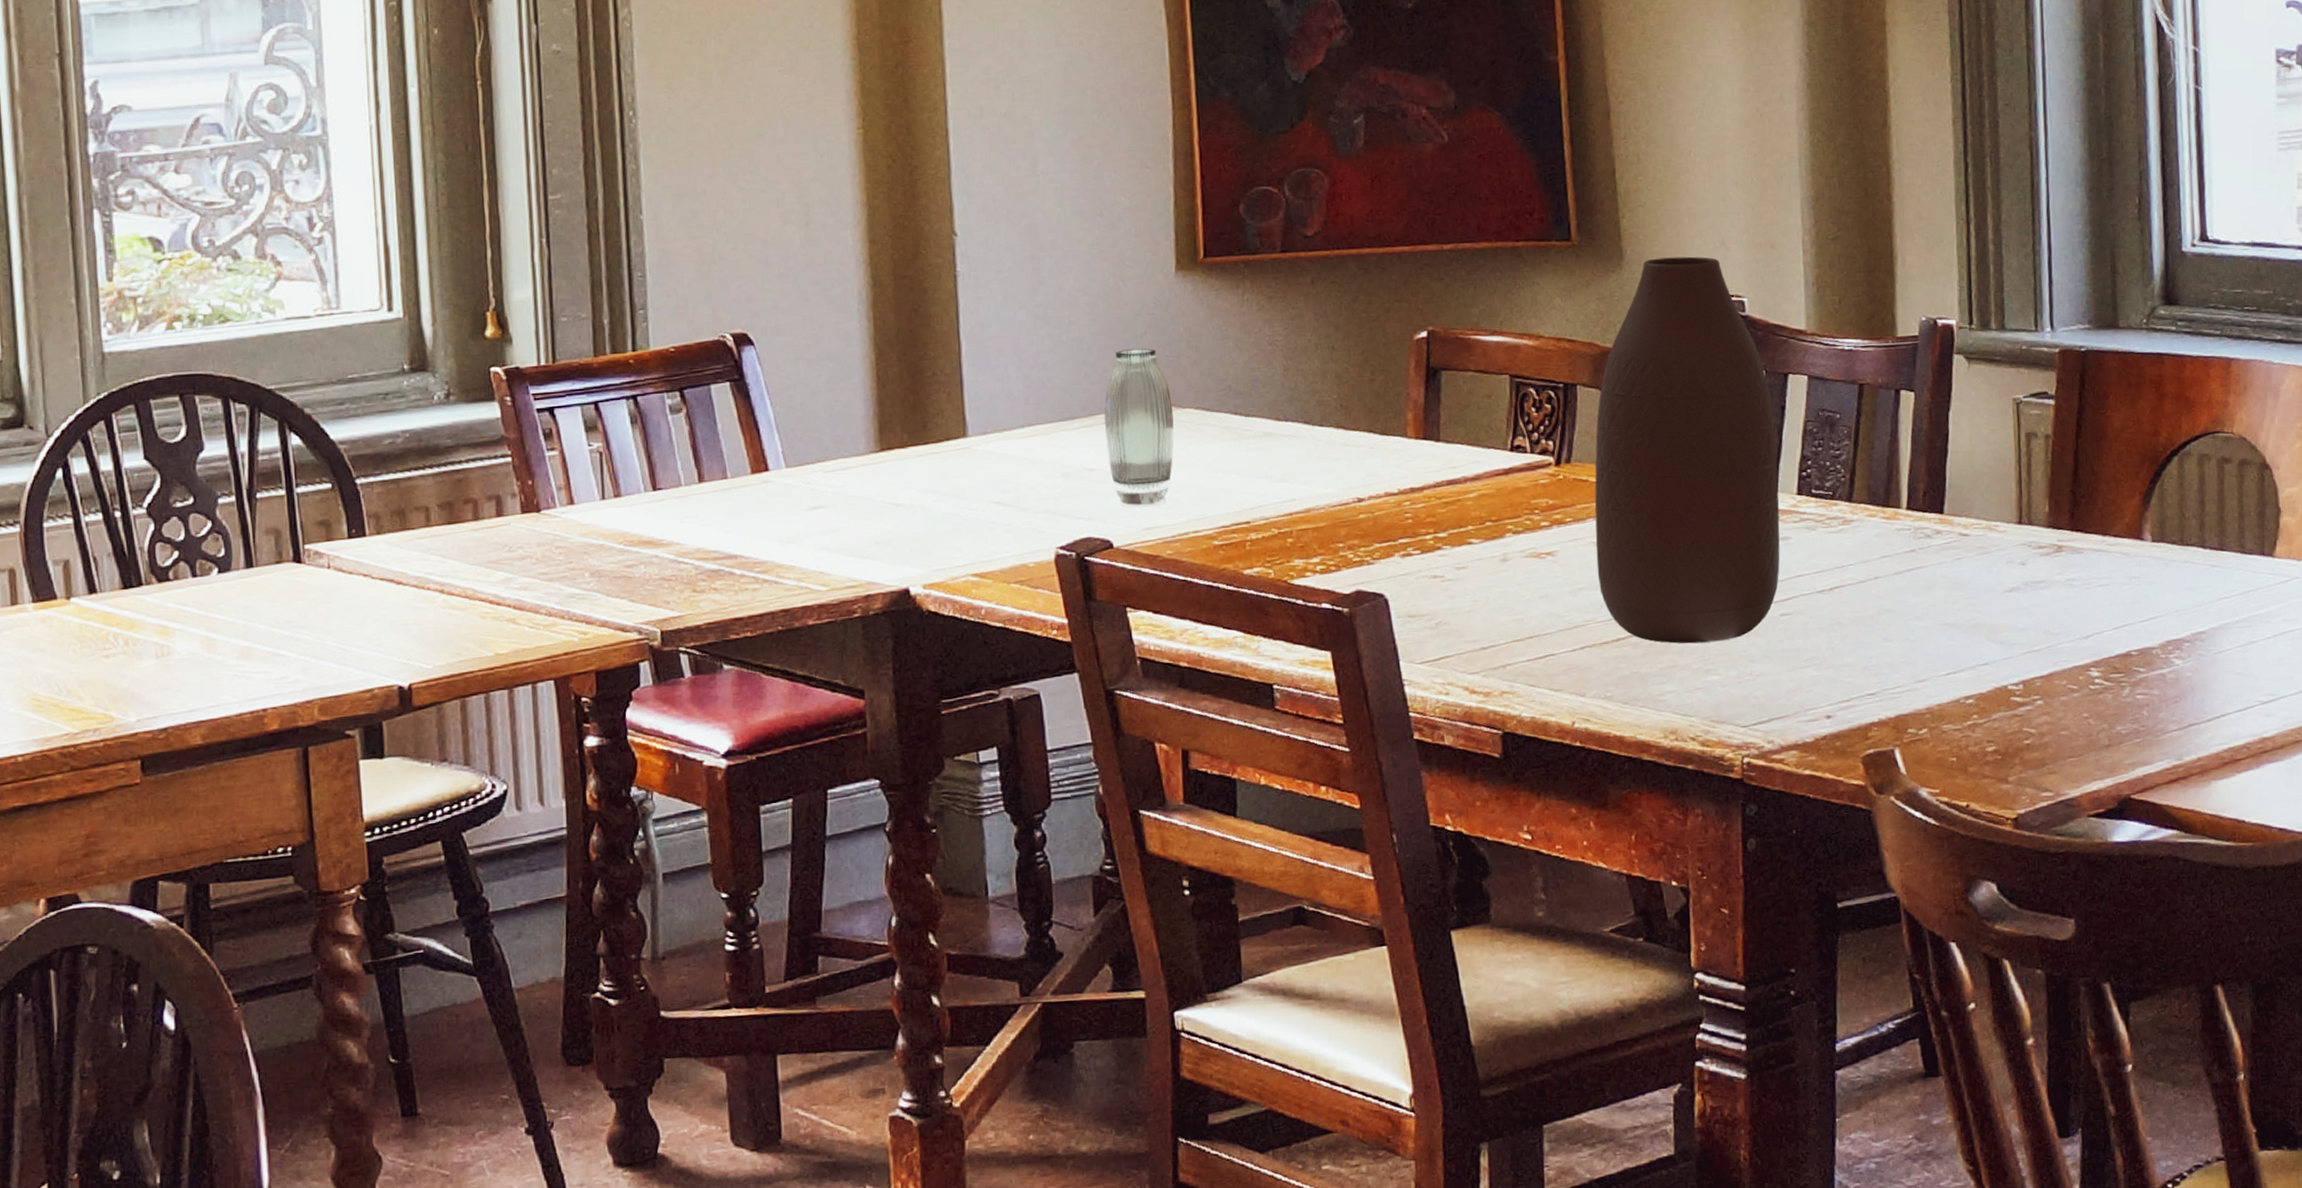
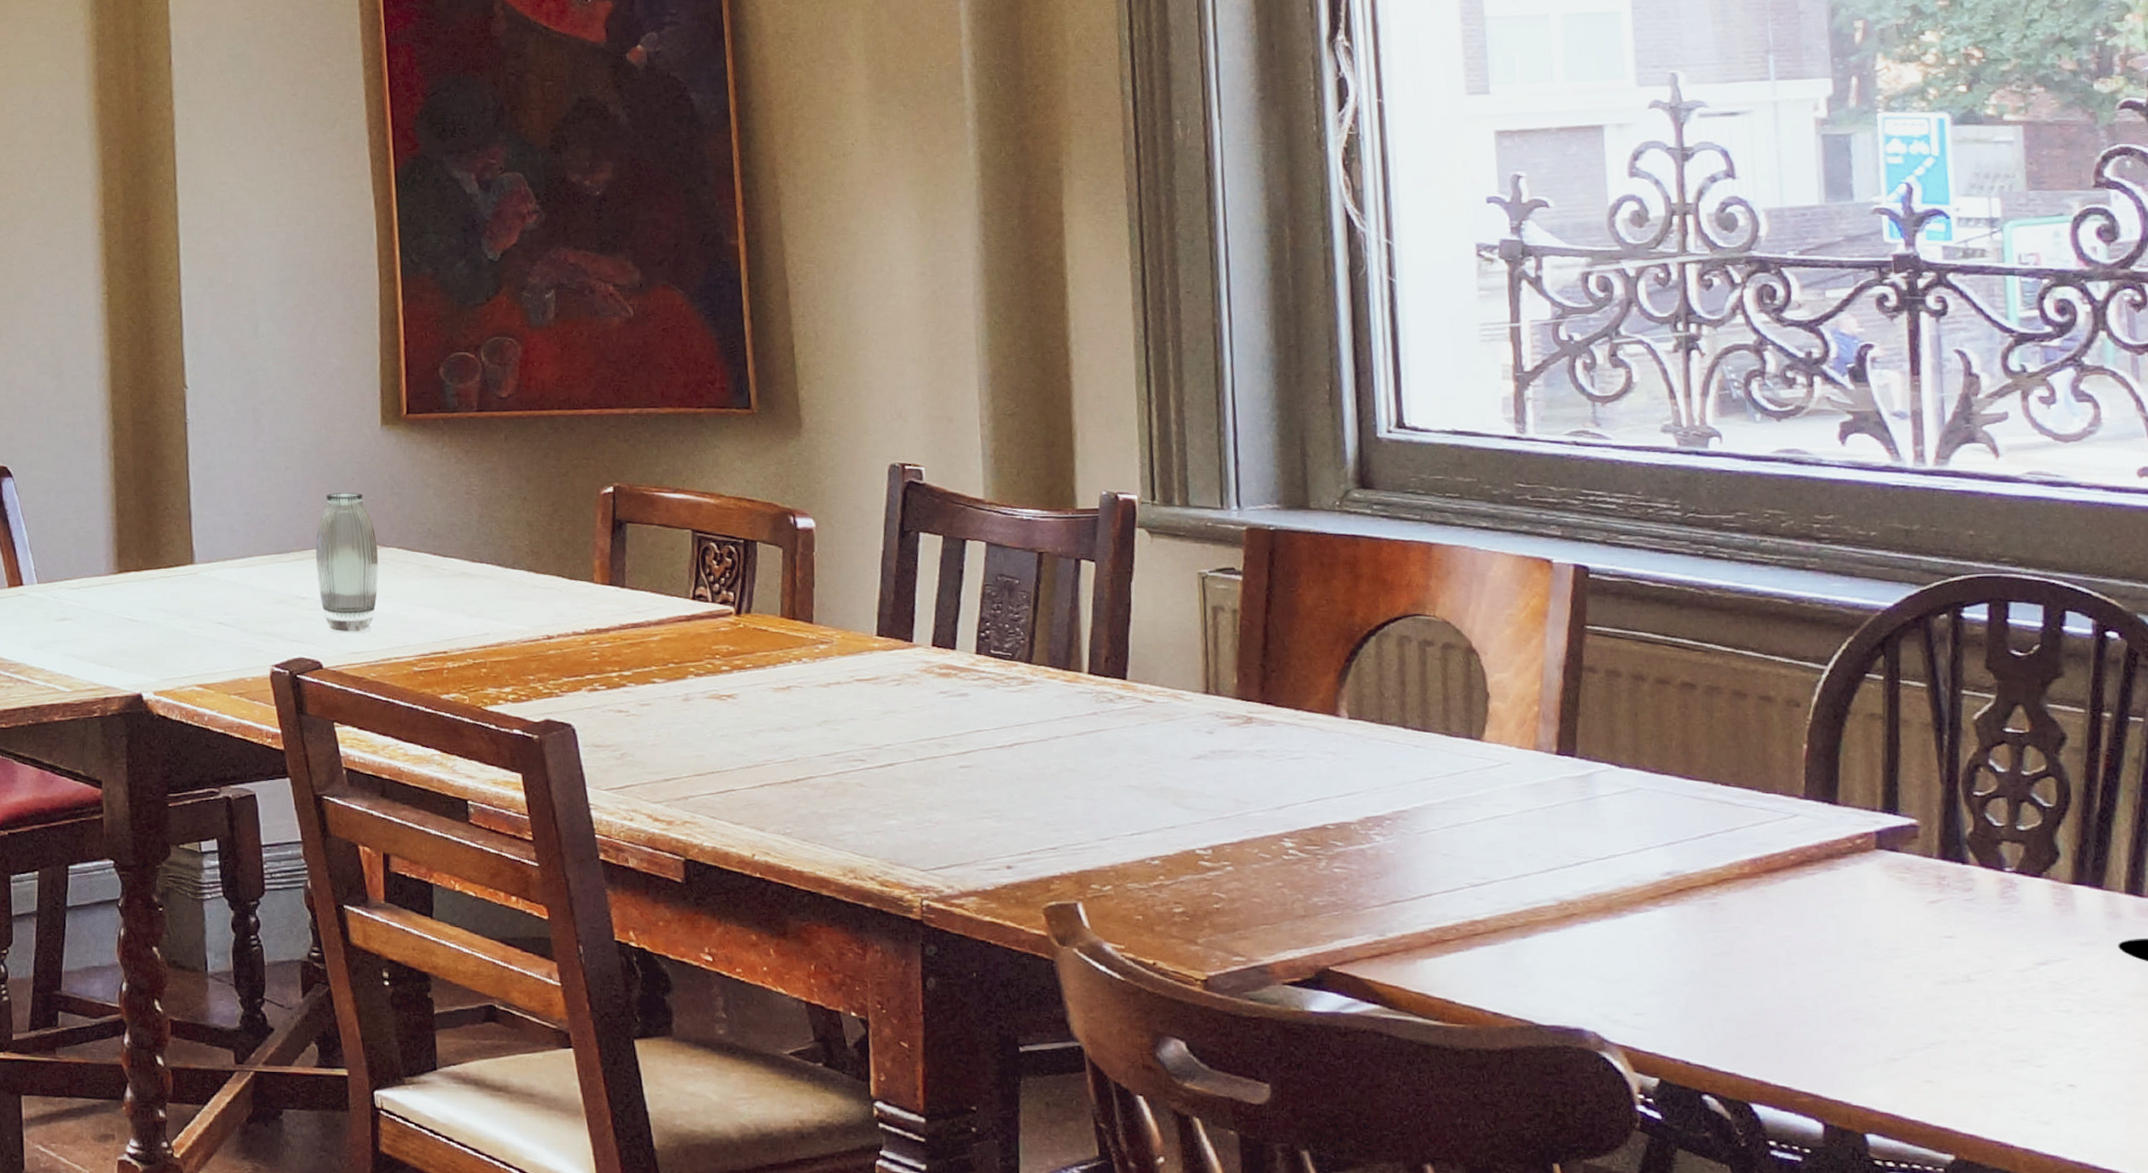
vase: present [1594,256,1780,644] -> none [774,427,959,789]

